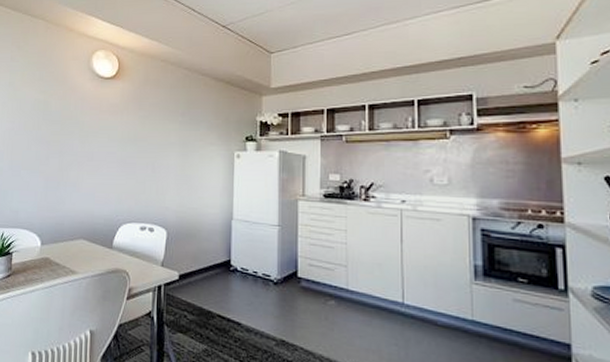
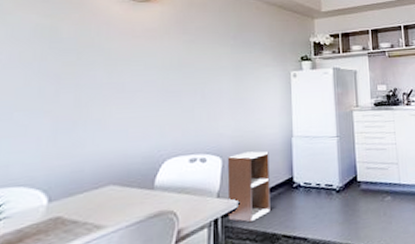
shelf unit: none [169,228,209,296] -> present [227,151,270,223]

